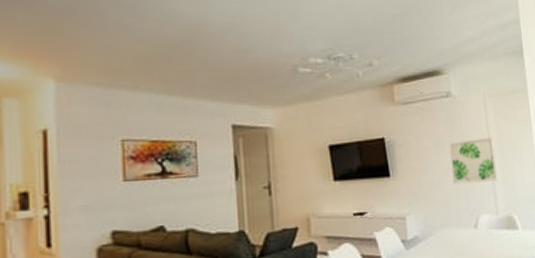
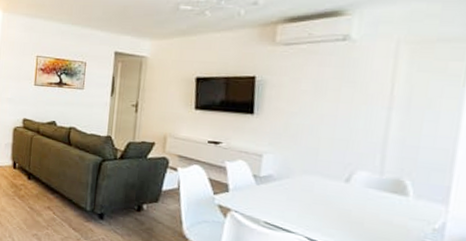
wall art: present [448,137,498,184] -> none [328,89,399,139]

